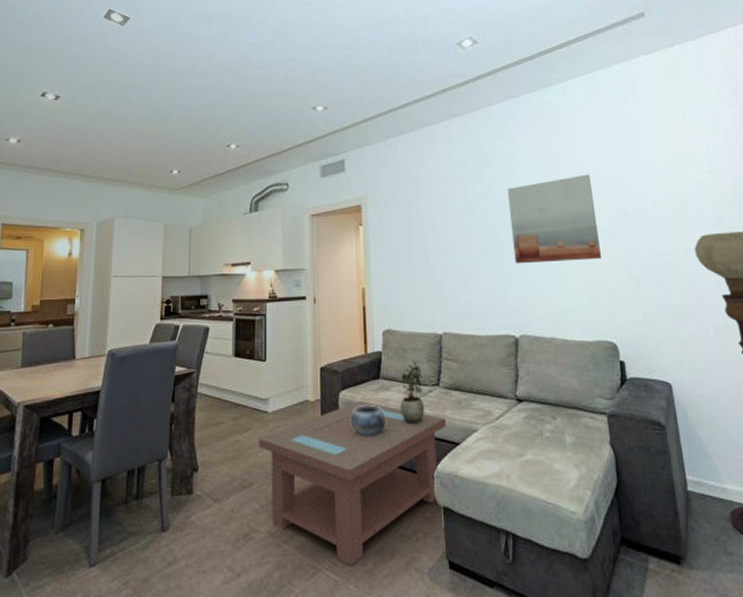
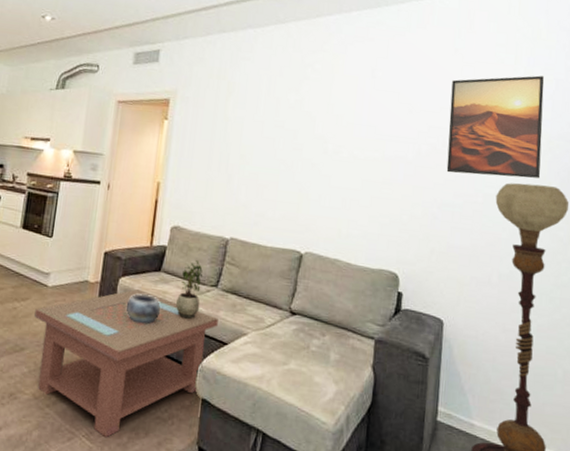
wall art: present [507,174,601,264] -> none [314,103,407,190]
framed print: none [628,128,733,234] -> present [446,75,545,178]

